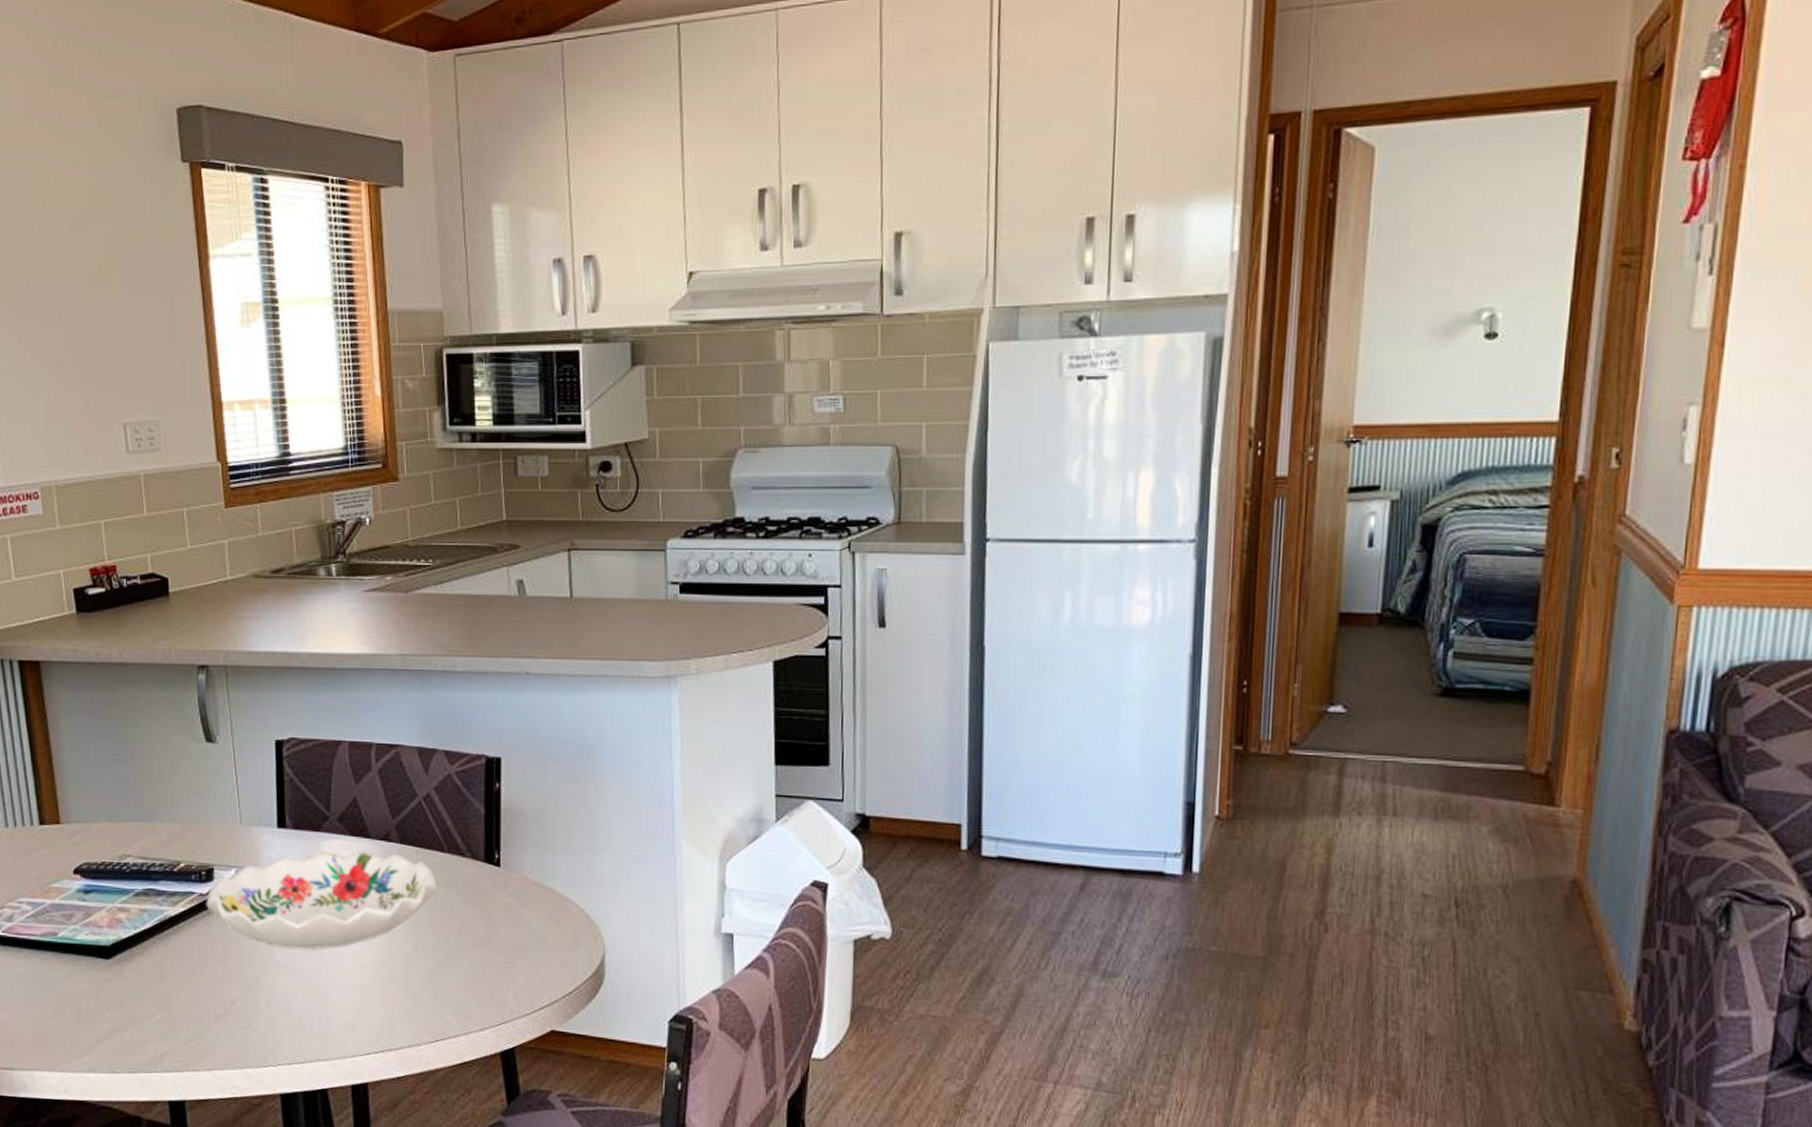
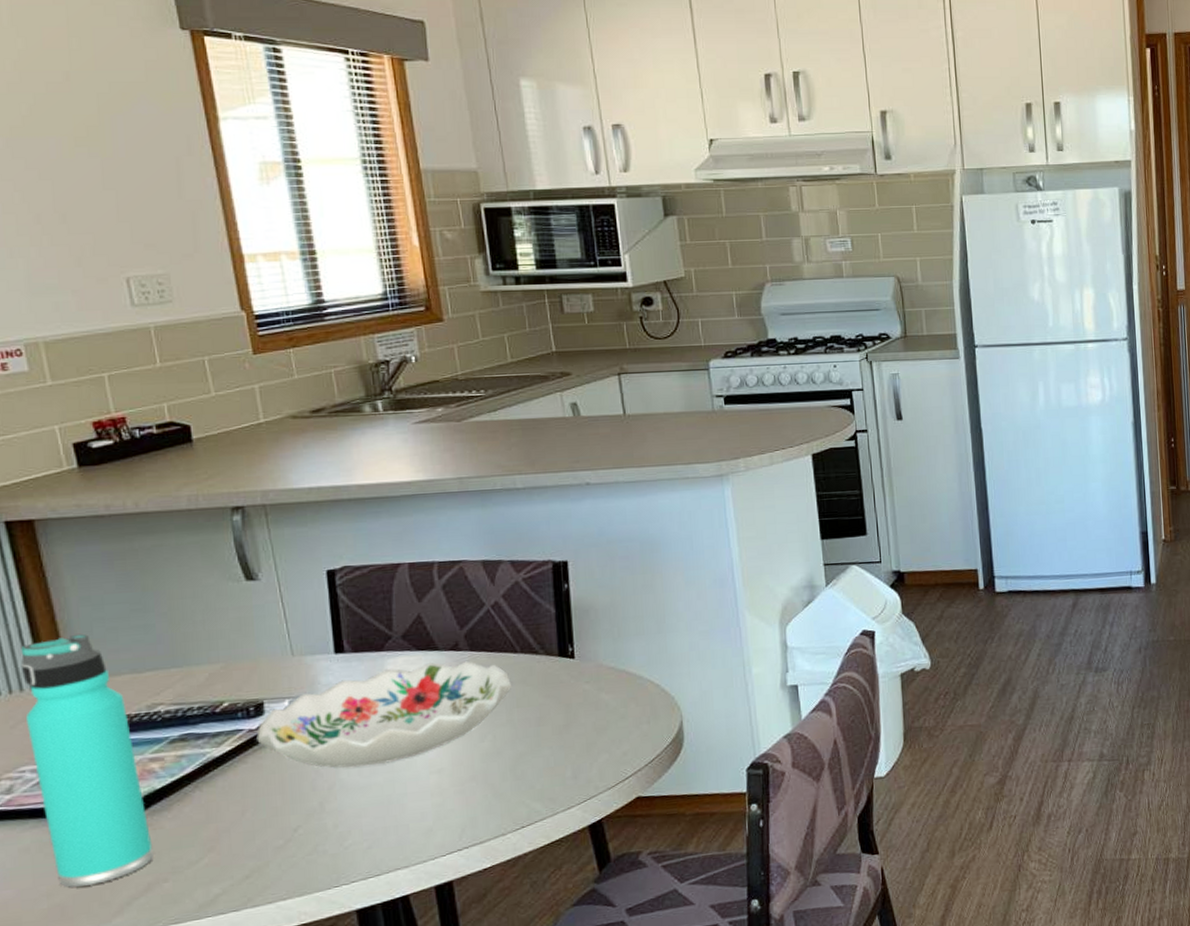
thermos bottle: none [24,777,116,1021] -> present [20,633,153,887]

